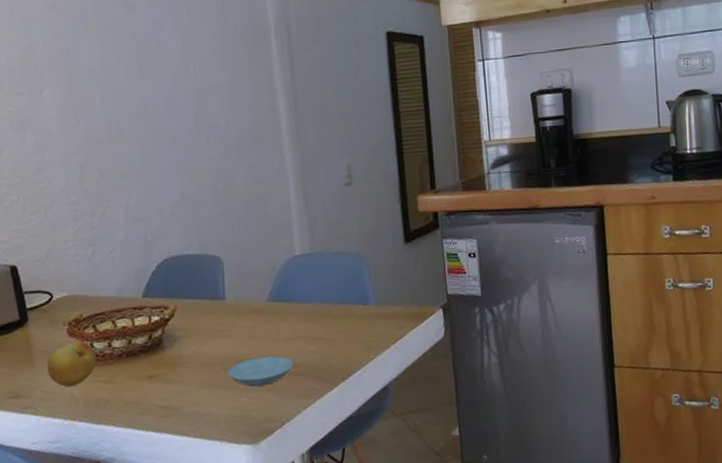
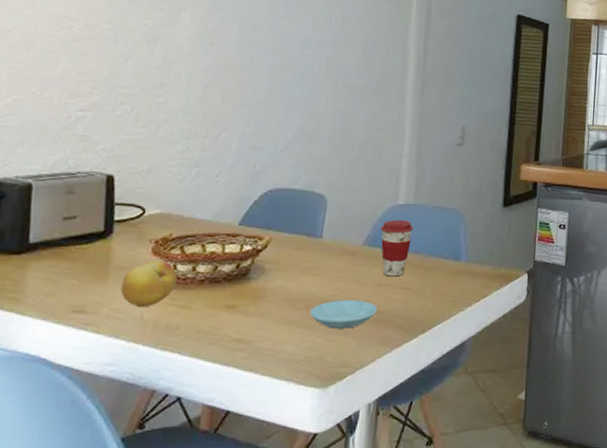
coffee cup: none [281,270,315,329] -> present [380,219,414,277]

